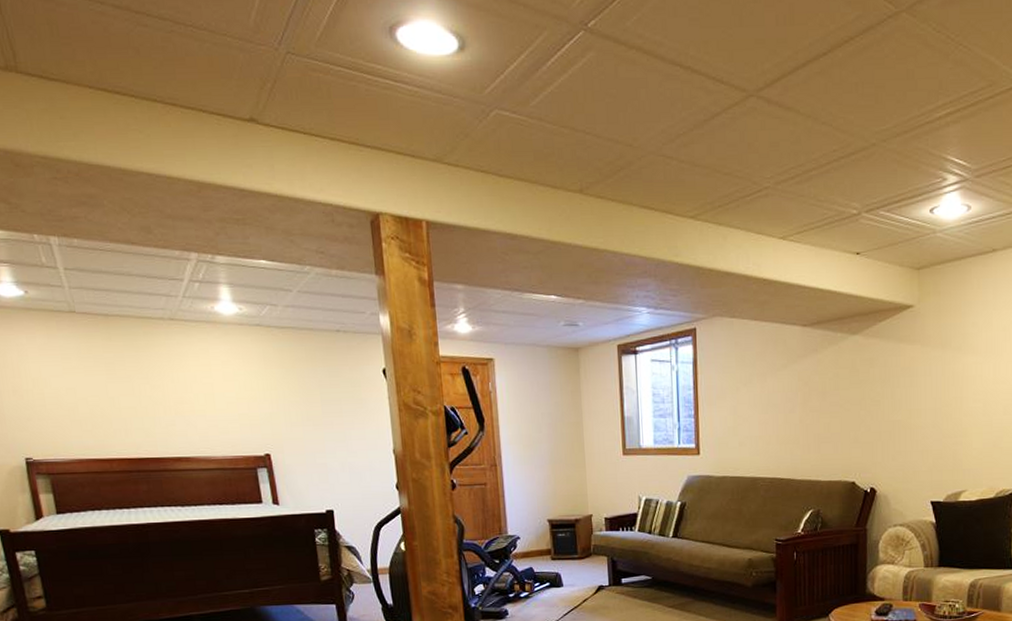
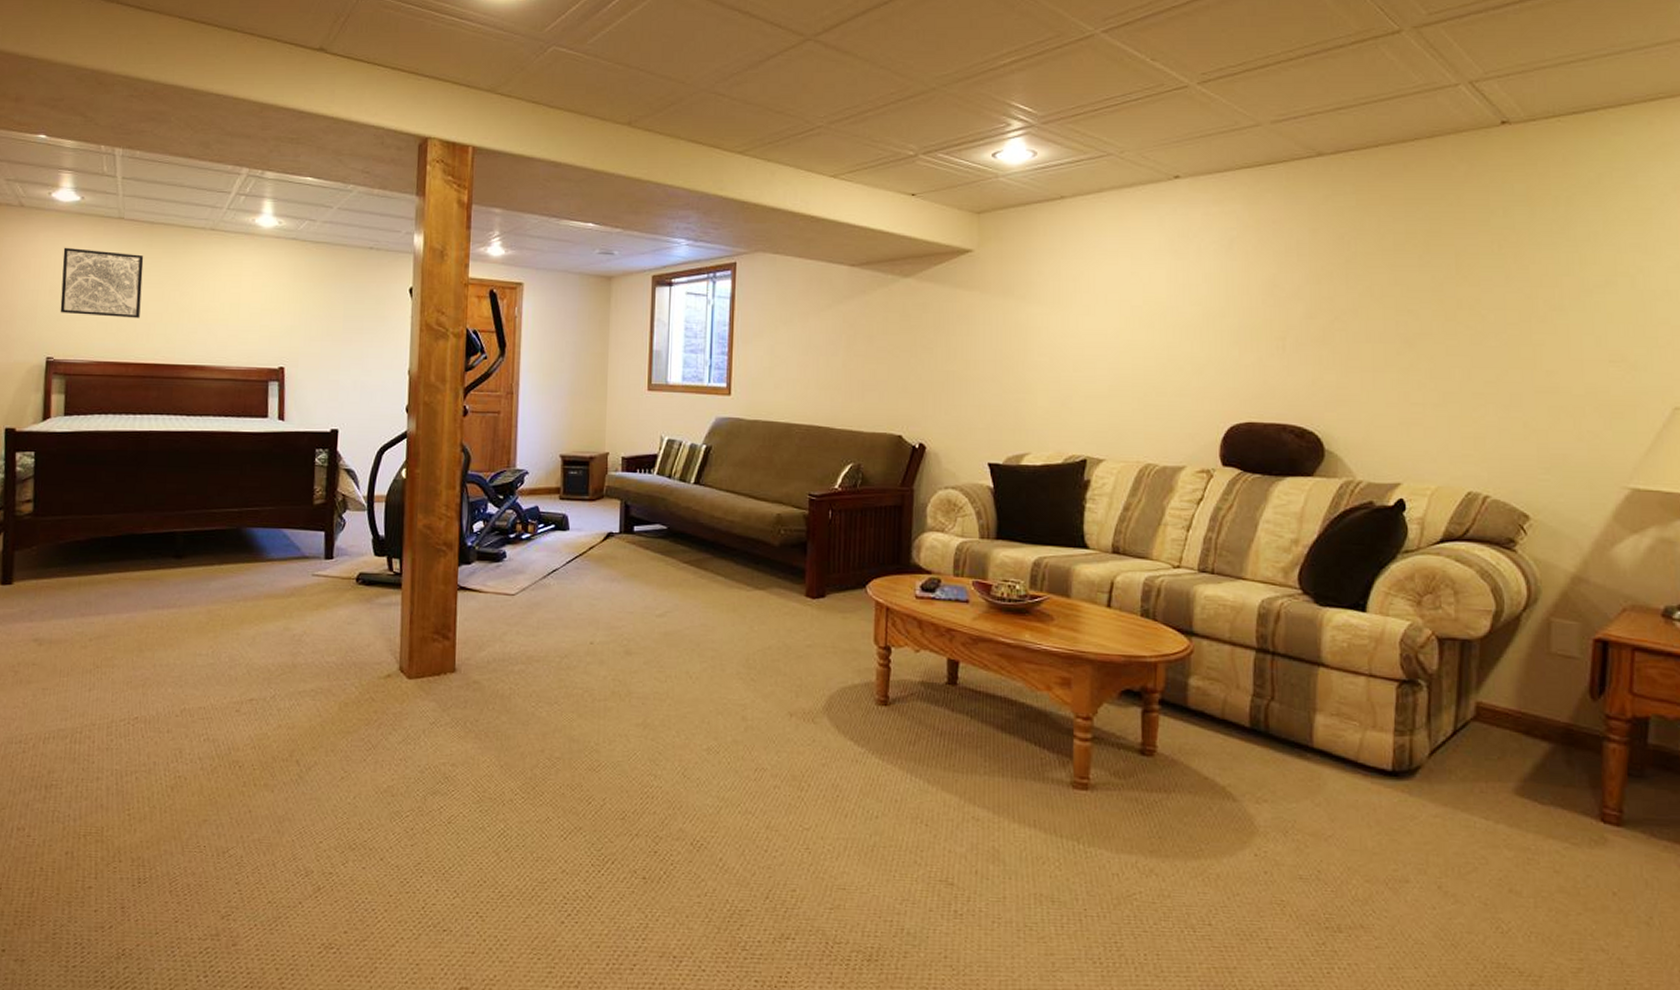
wall art: none [17,345,114,415] -> present [60,247,144,318]

